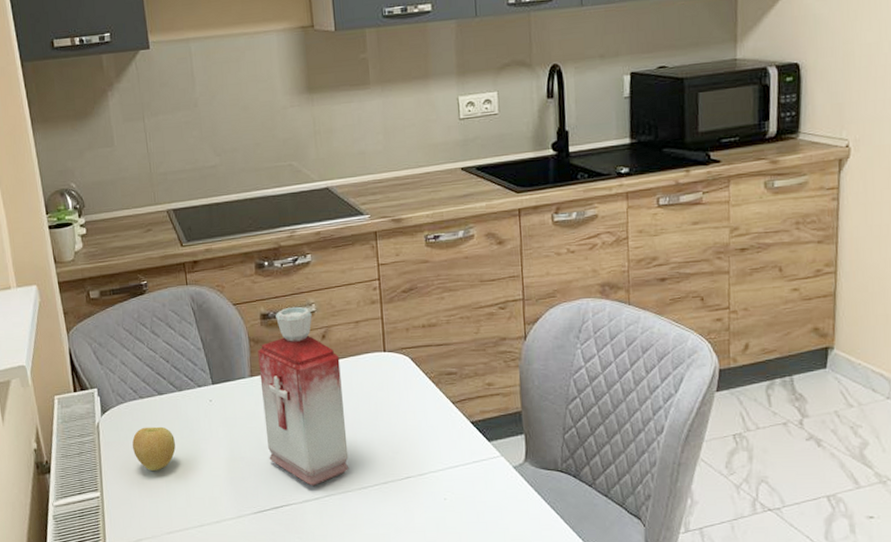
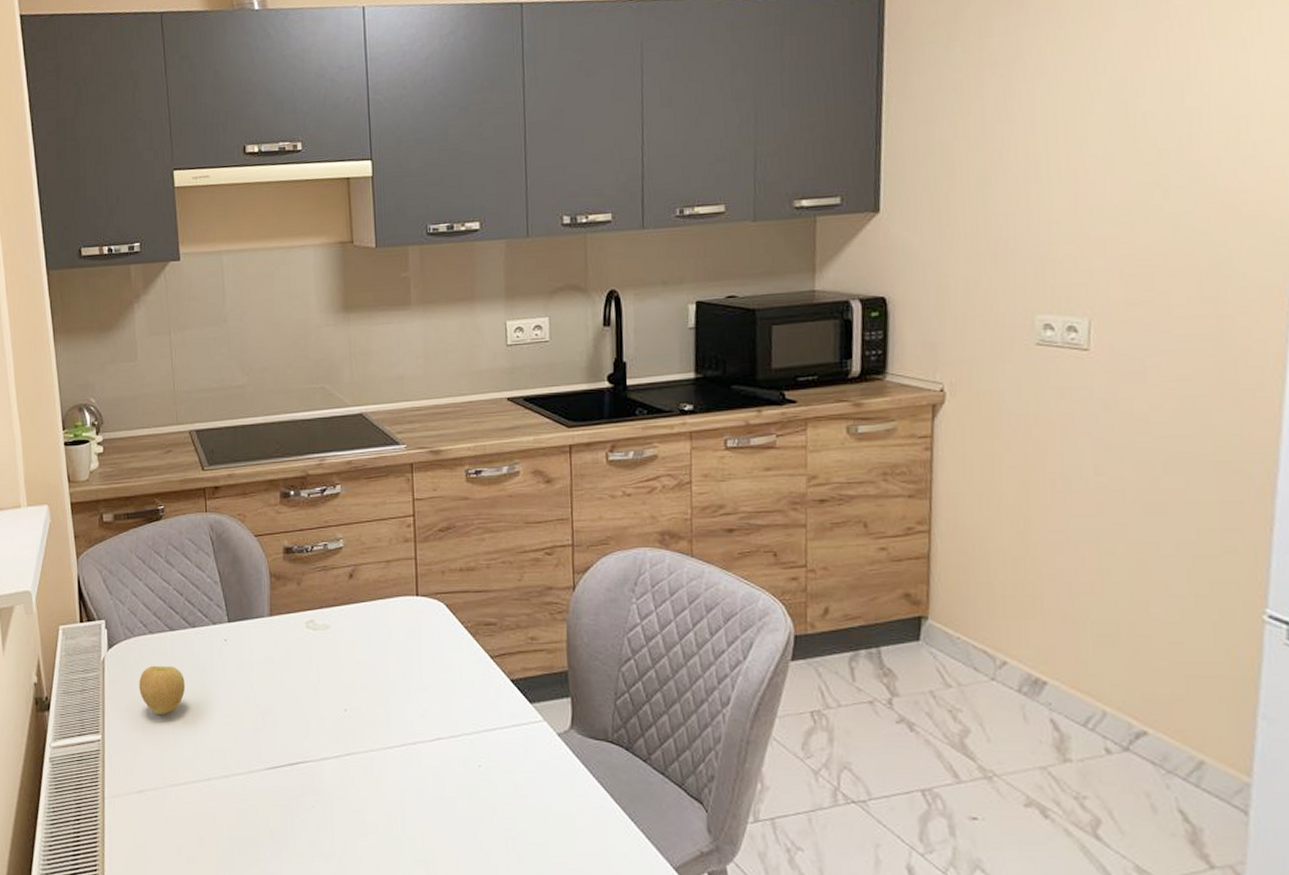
bottle: present [258,306,349,486] -> none [279,541,374,742]

